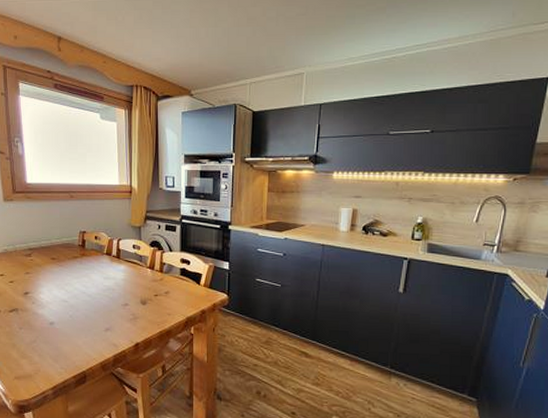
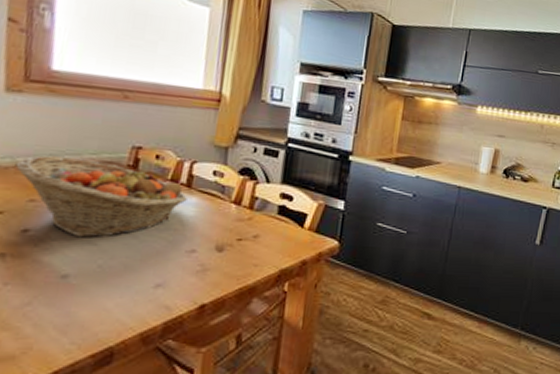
fruit basket: none [15,242,118,297] -> present [15,155,187,238]

